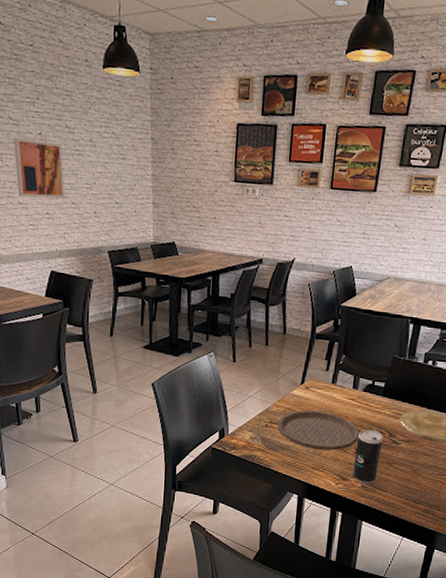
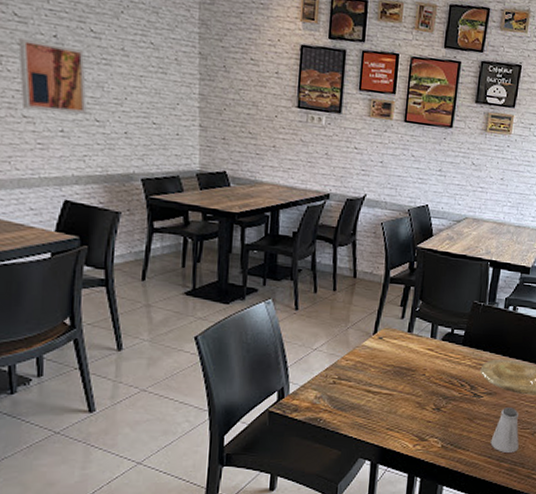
plate: present [277,410,359,450] -> none [347,363,438,408]
beverage can: present [352,429,383,484] -> none [431,382,464,443]
saltshaker: none [407,454,436,496] -> present [490,407,520,453]

